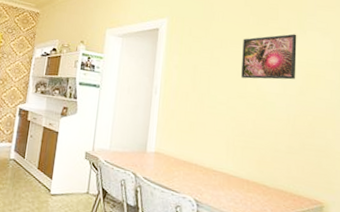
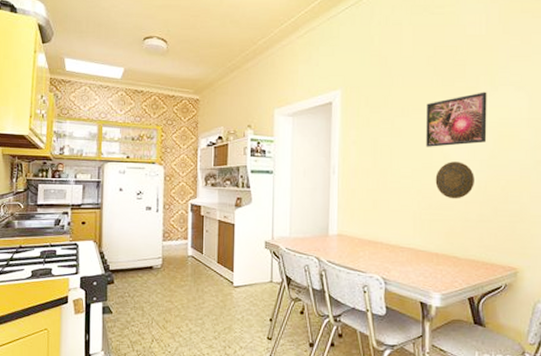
decorative plate: none [248,93,284,130] -> present [435,161,474,199]

